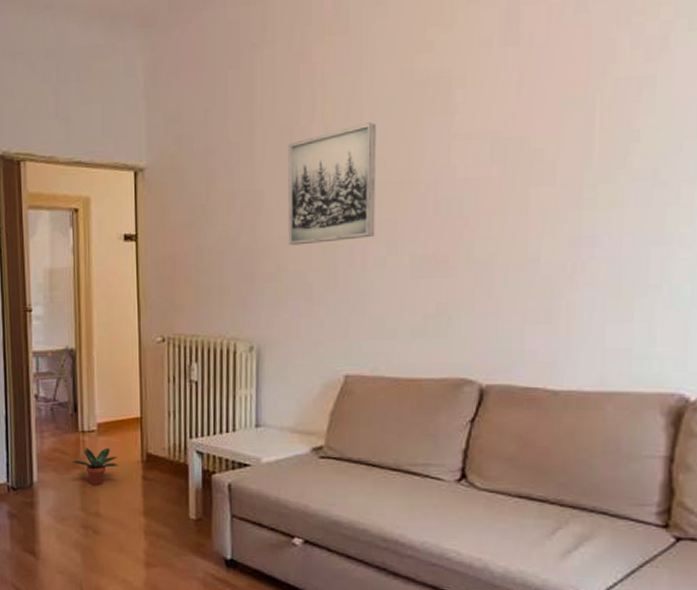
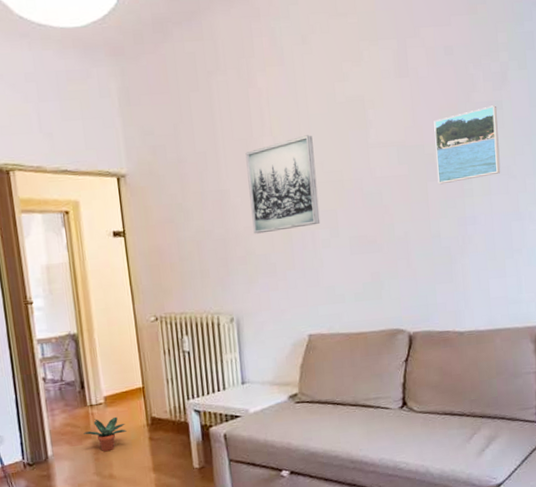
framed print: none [544,82,646,191] -> present [434,105,501,185]

